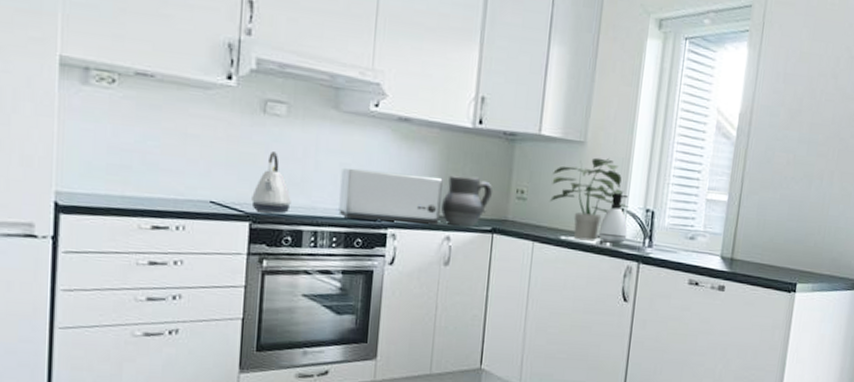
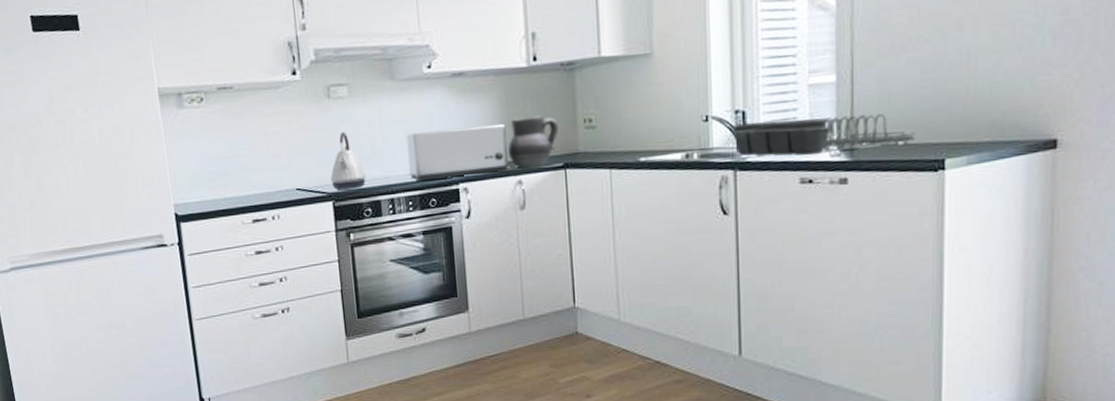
potted plant: present [550,157,629,242] -> none [621,63,714,159]
soap dispenser: present [598,193,628,244] -> none [682,100,717,156]
dish rack: none [641,221,779,268] -> present [731,114,915,157]

